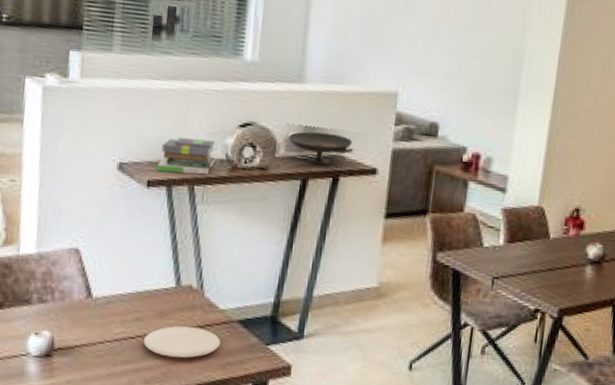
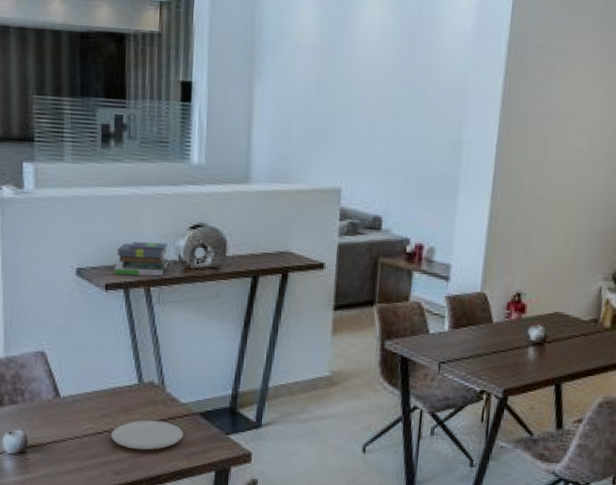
decorative bowl: present [288,131,354,165] -> none [237,230,301,262]

